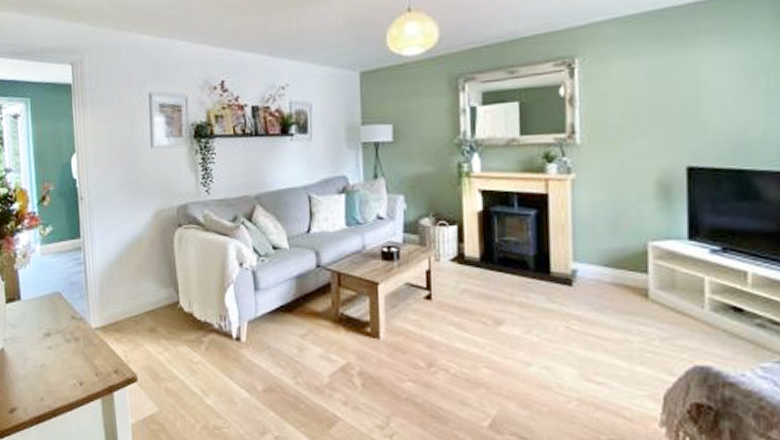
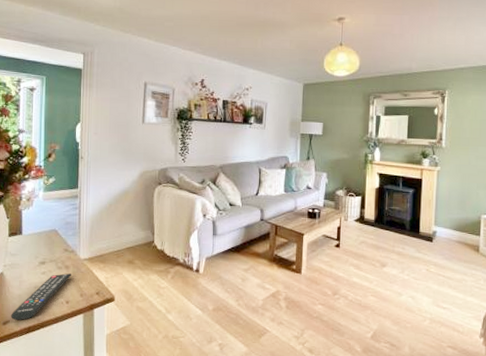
remote control: none [17,347,83,408] -> present [11,273,72,321]

